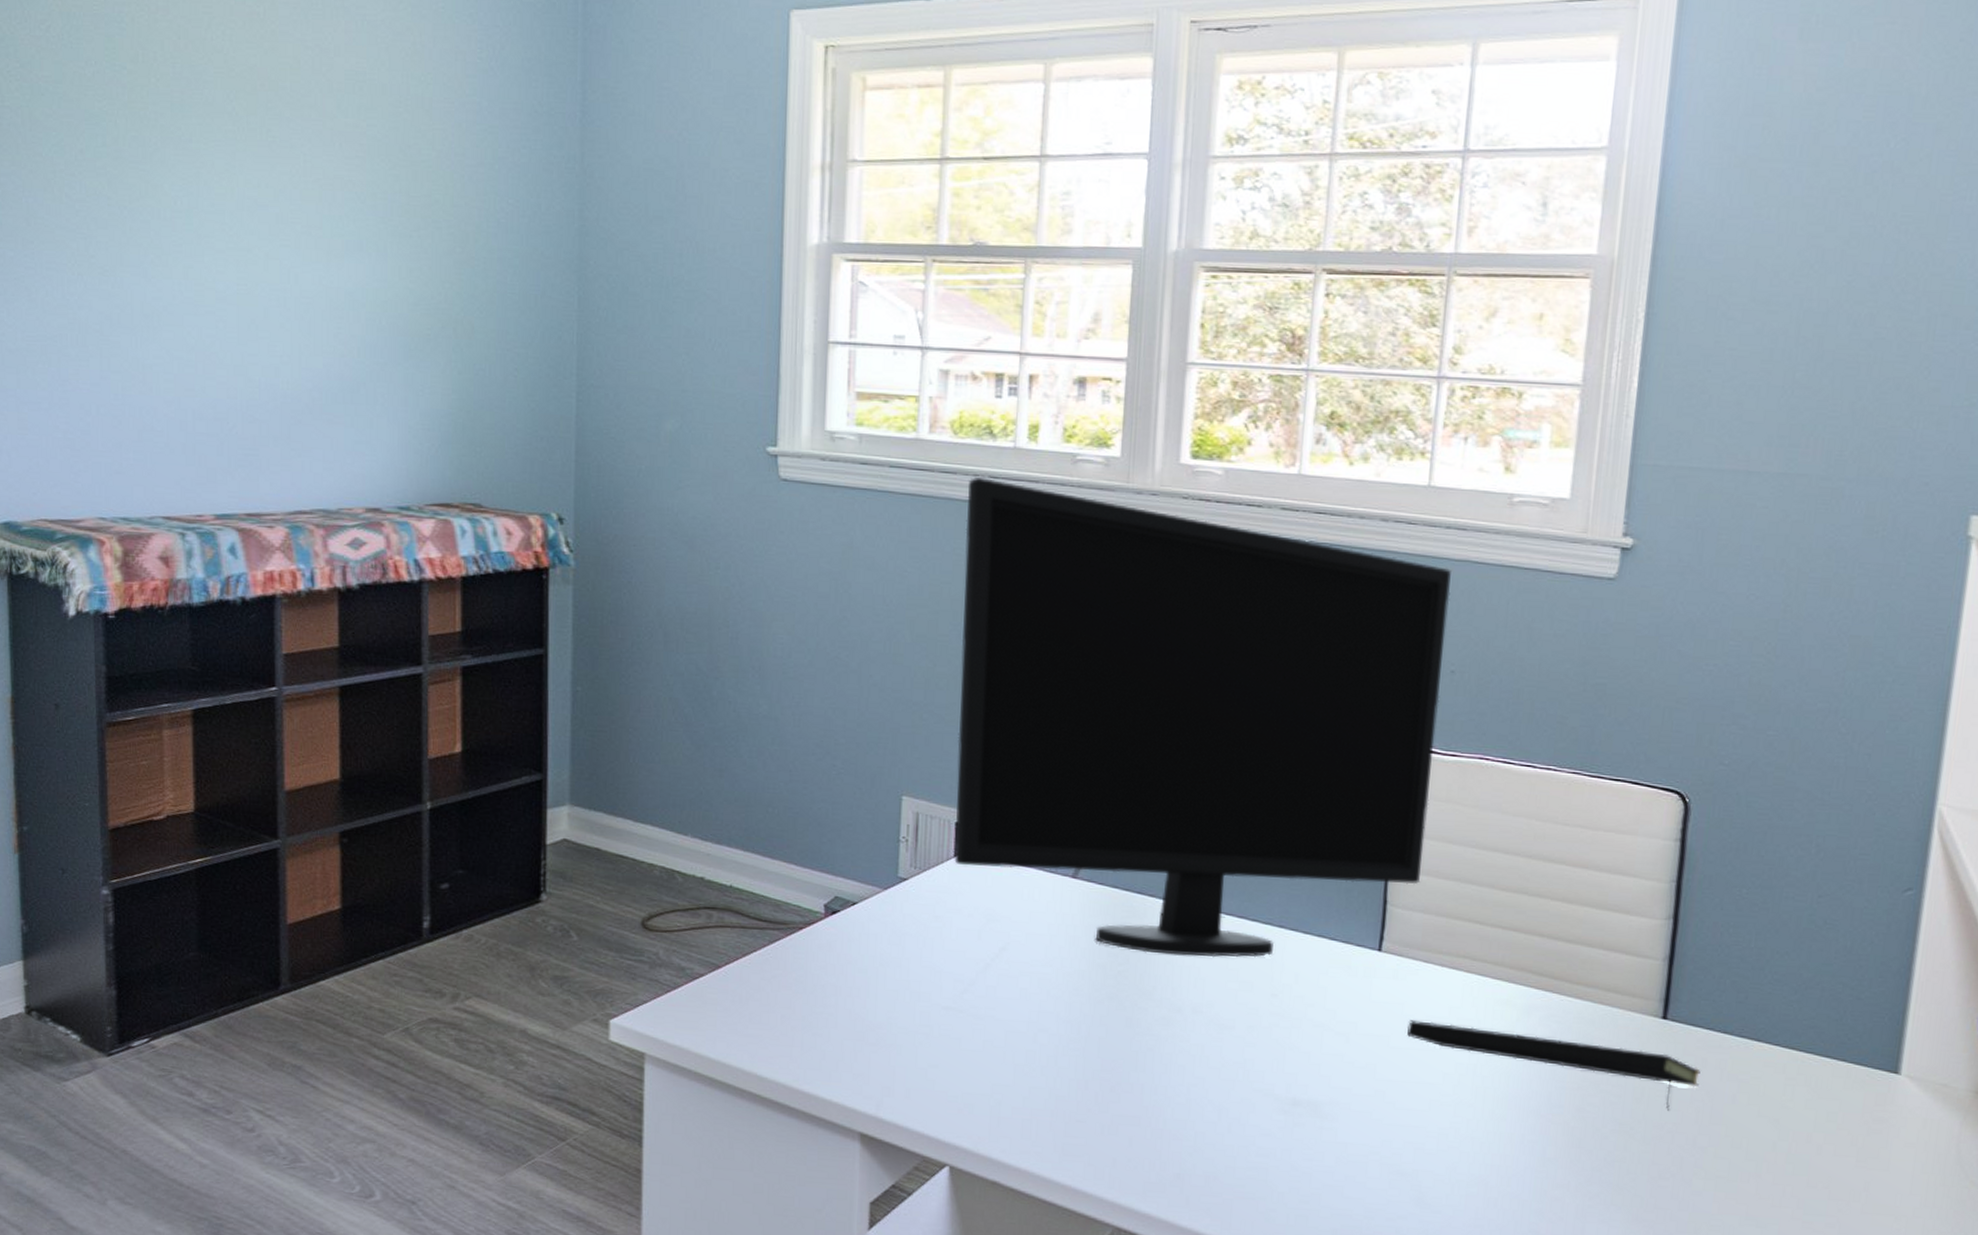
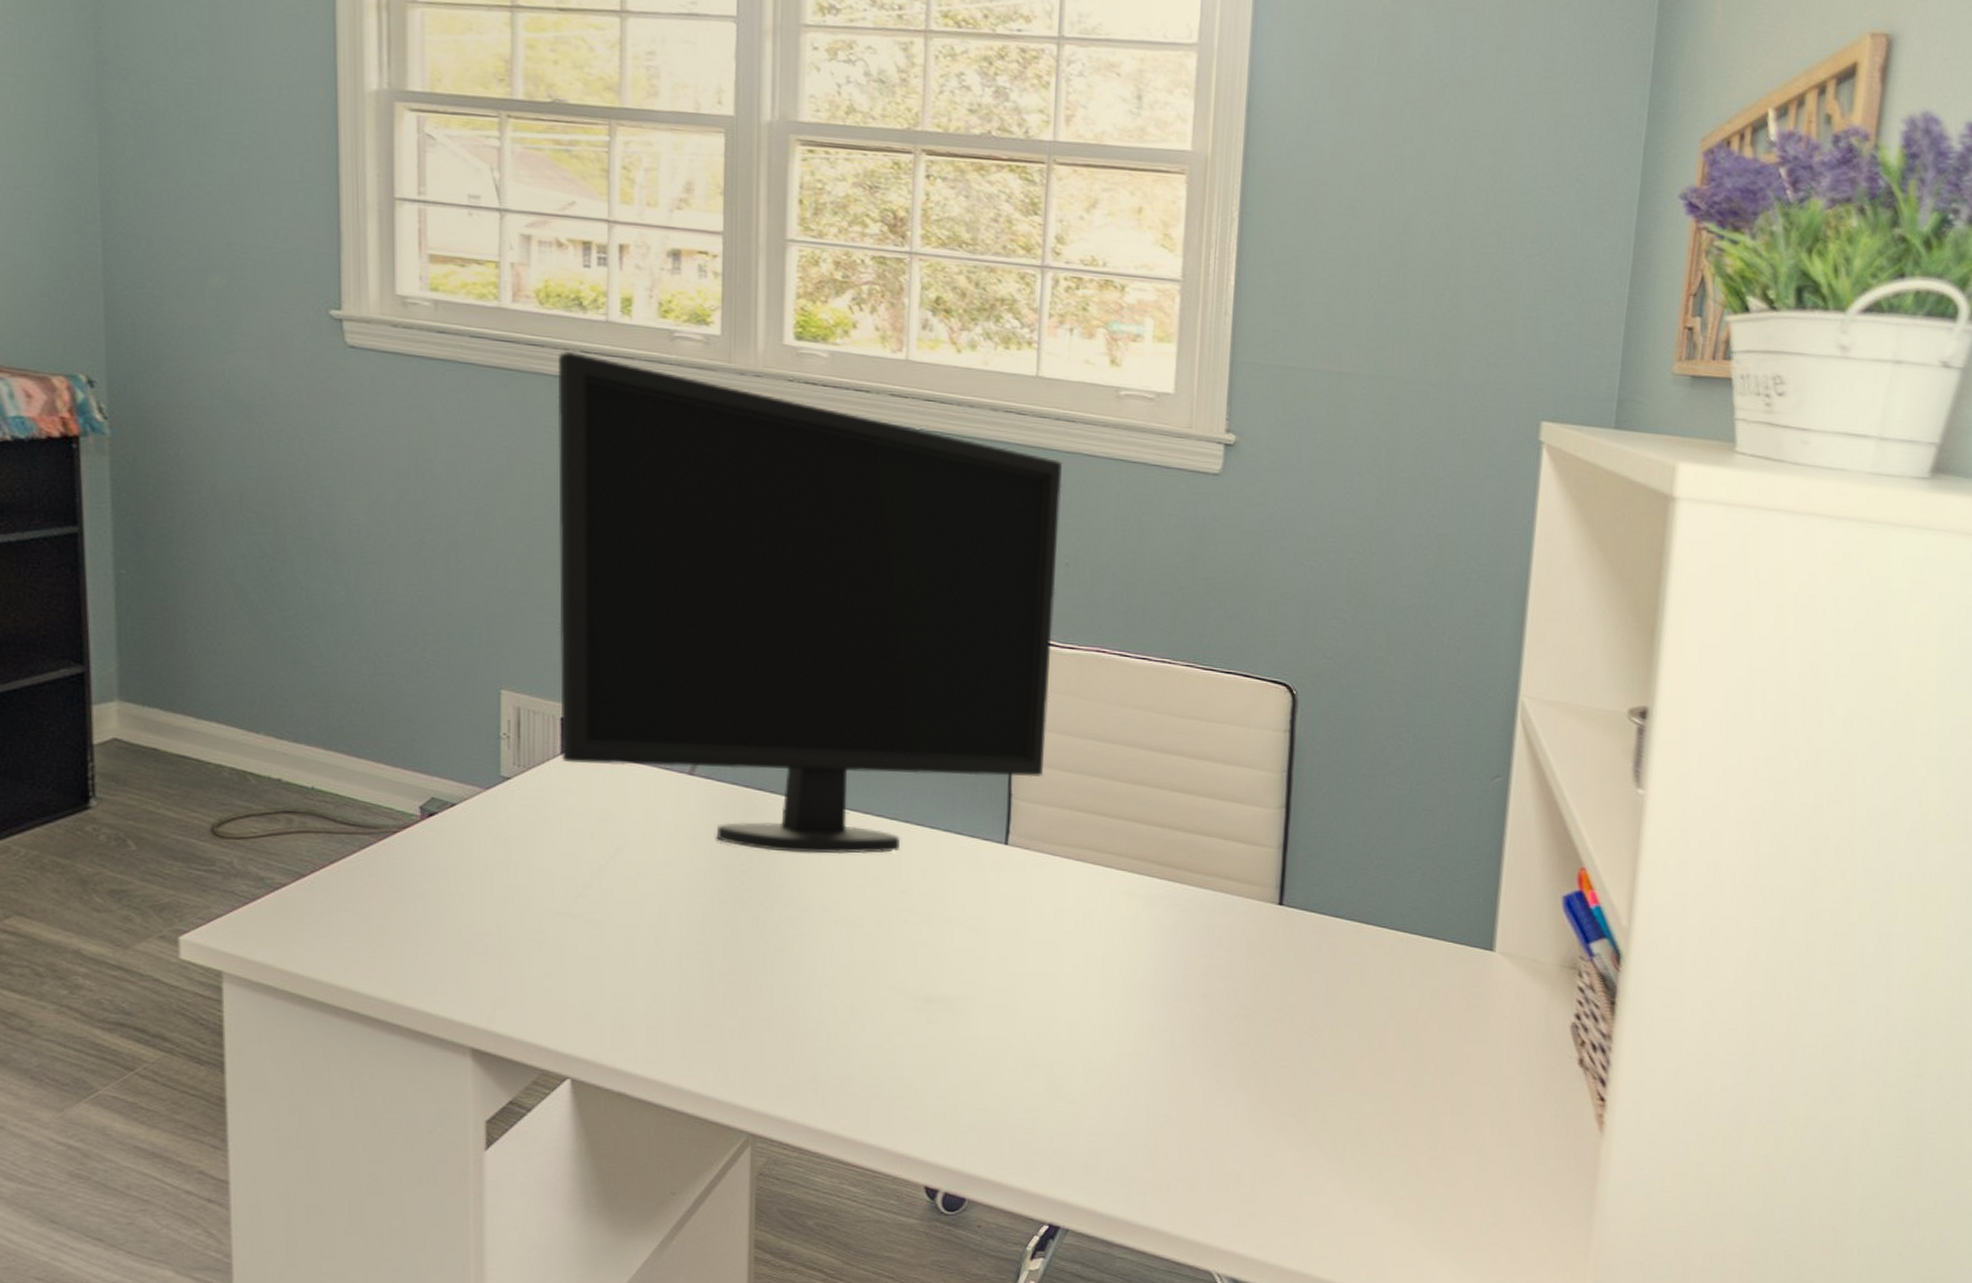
notepad: present [1407,1020,1700,1111] -> none [1036,913,1315,994]

